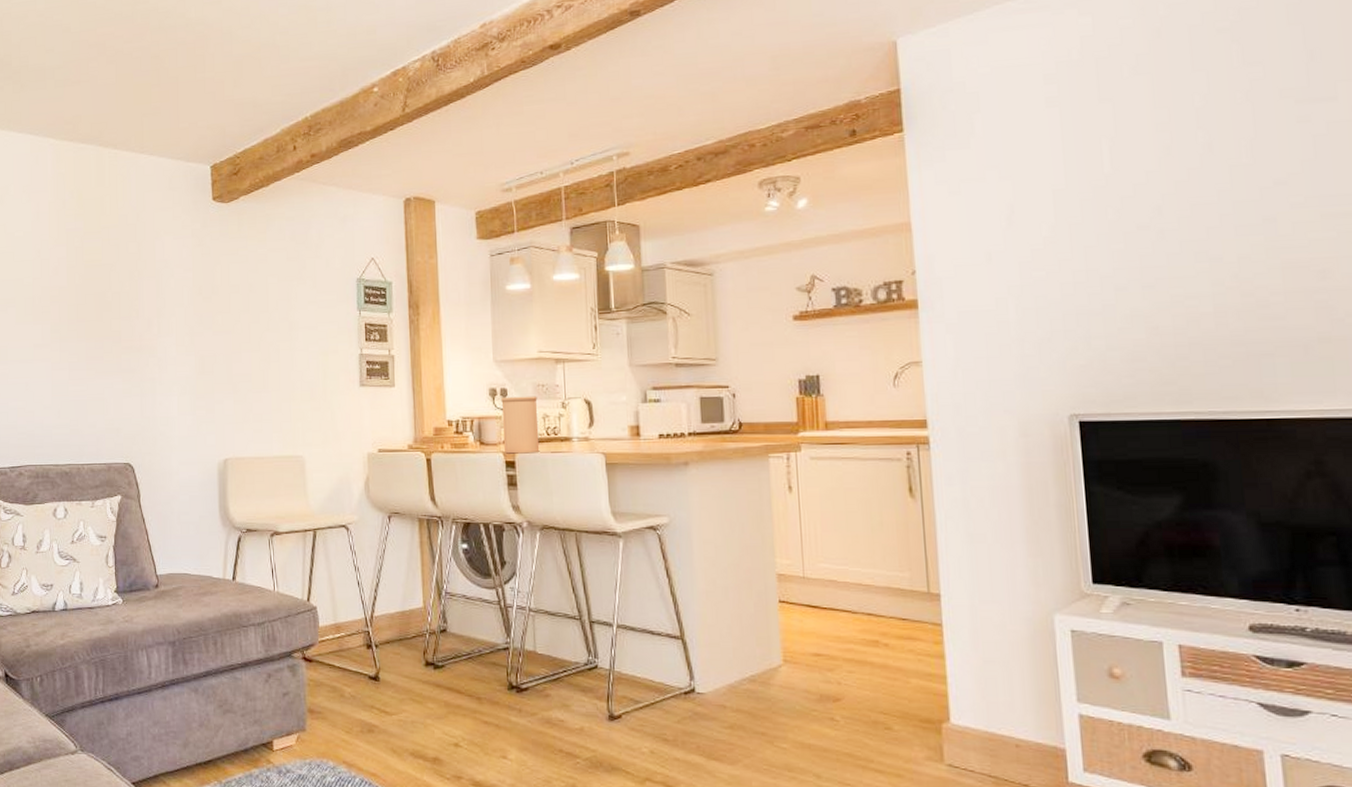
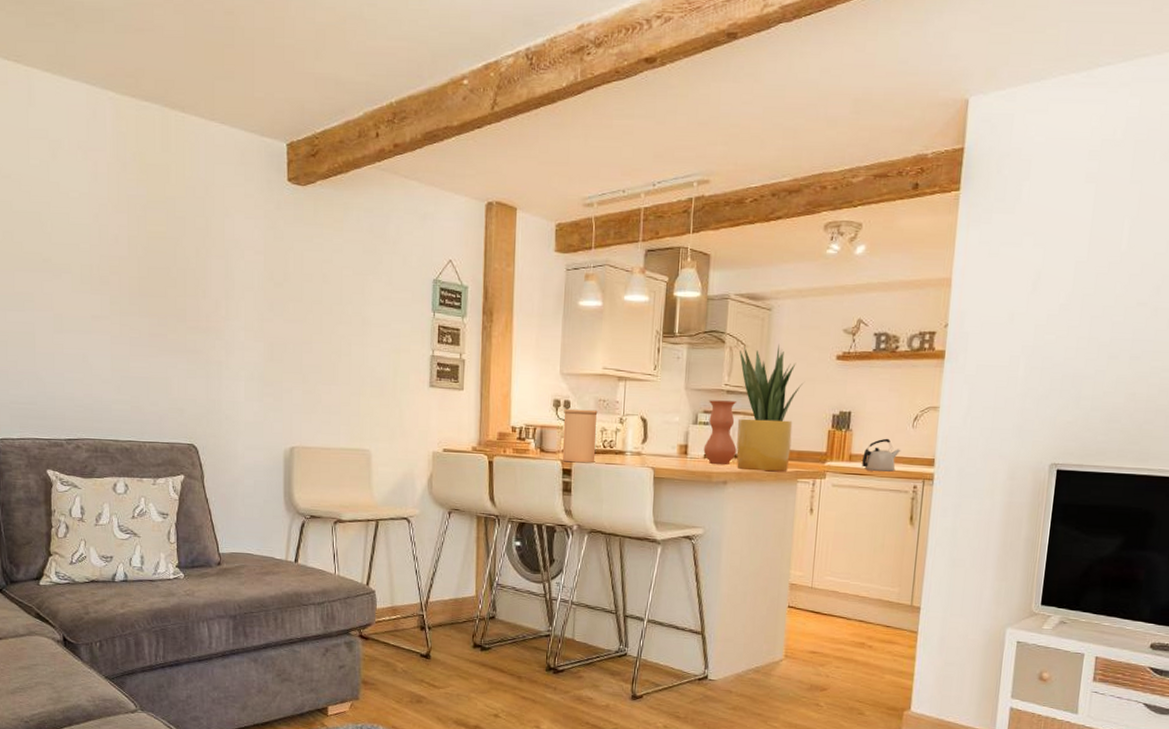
vase: none [657,374,695,444] -> present [703,400,738,464]
planter: none [684,309,760,449] -> present [736,344,804,472]
kettle: none [840,401,885,440] -> present [862,438,901,473]

